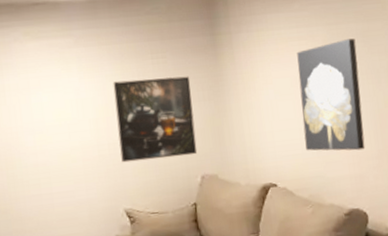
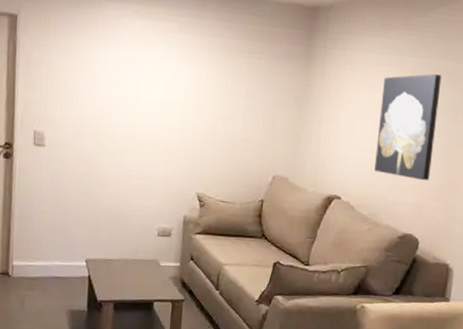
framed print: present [113,76,198,163] -> none [202,73,280,155]

